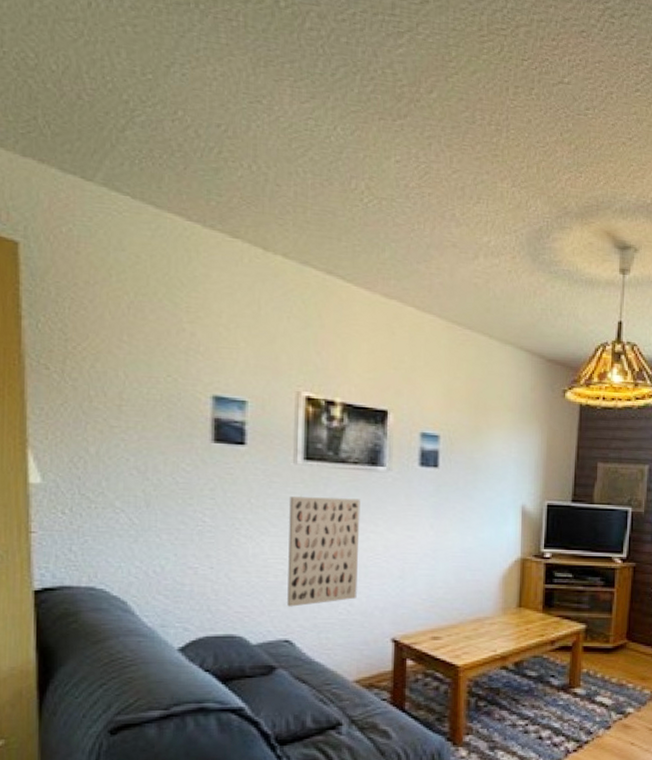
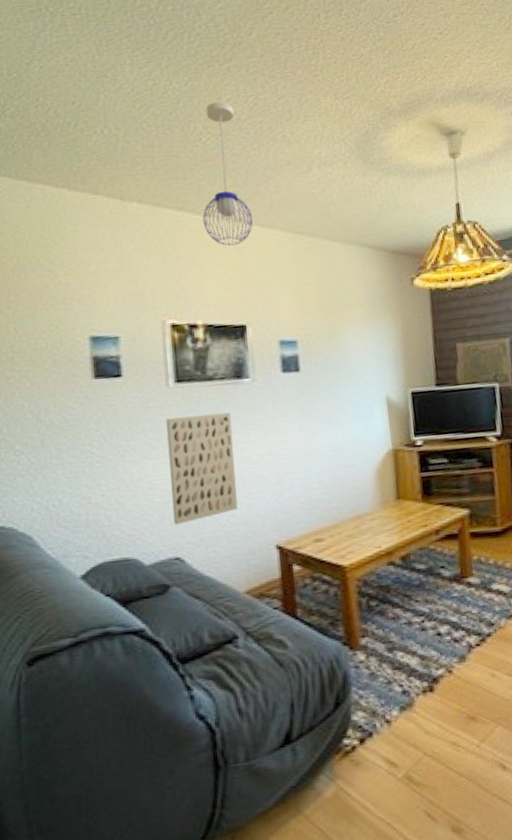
pendant light: none [354,160,408,324] -> present [203,101,253,246]

